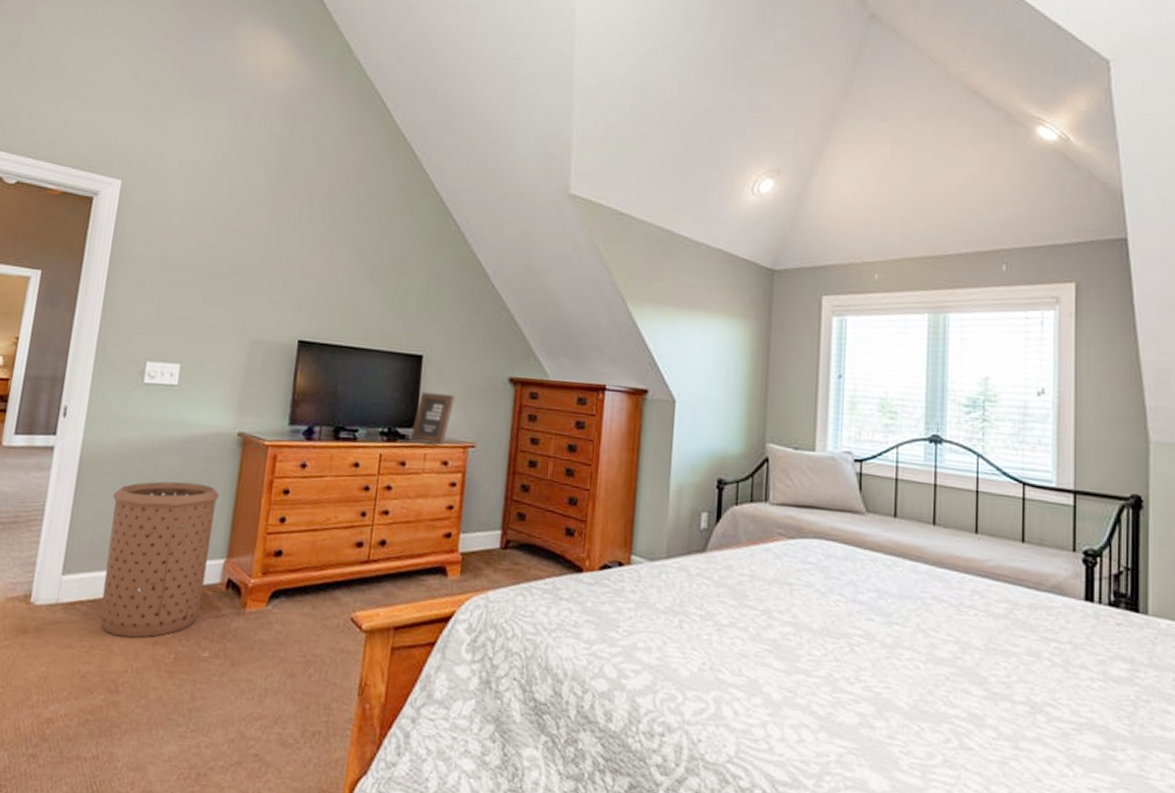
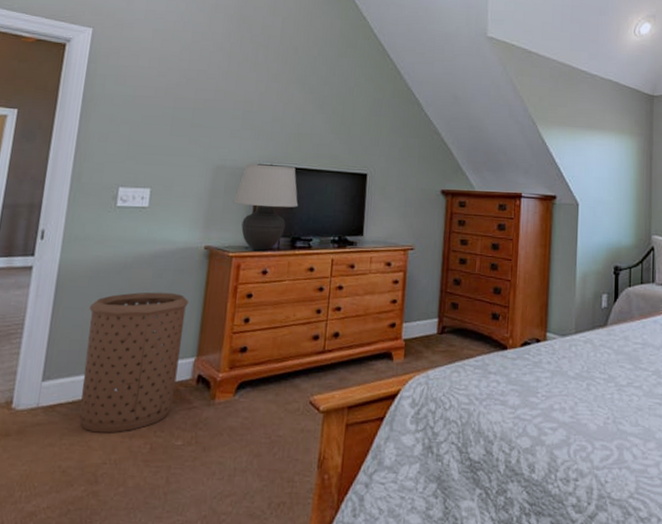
table lamp: none [270,339,344,441] -> present [233,163,299,251]
picture frame: present [409,392,455,445] -> none [357,204,395,249]

